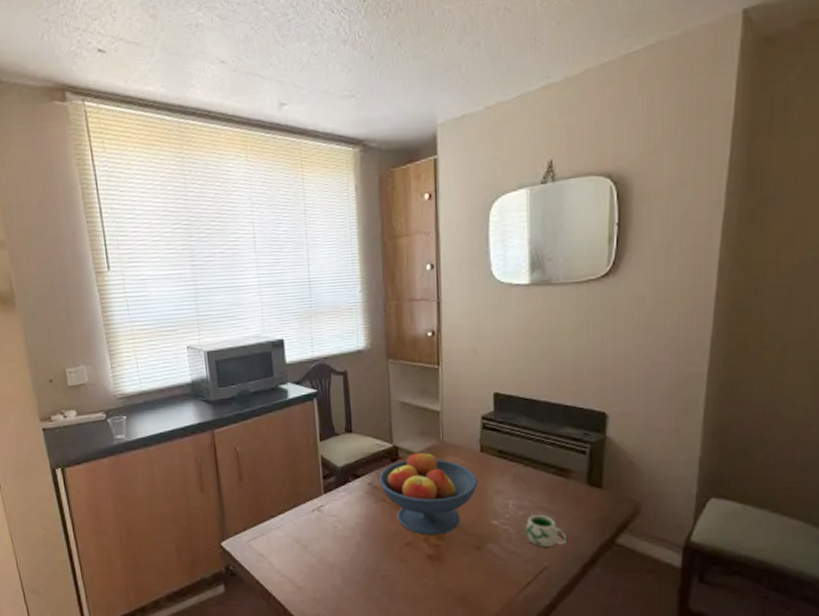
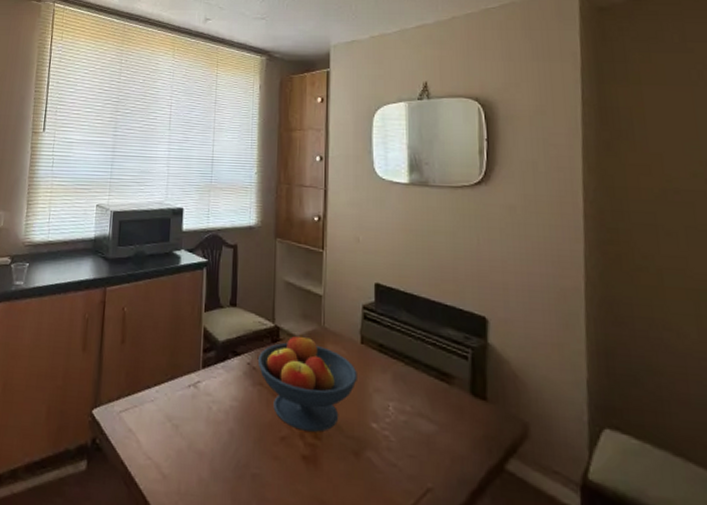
mug: present [525,515,568,547] -> none [406,423,453,464]

